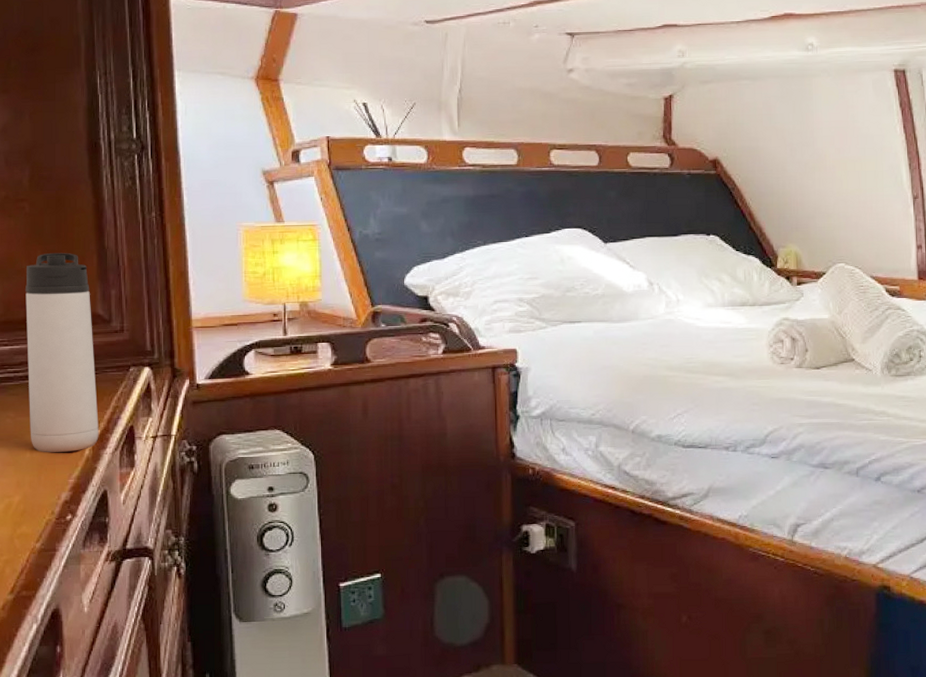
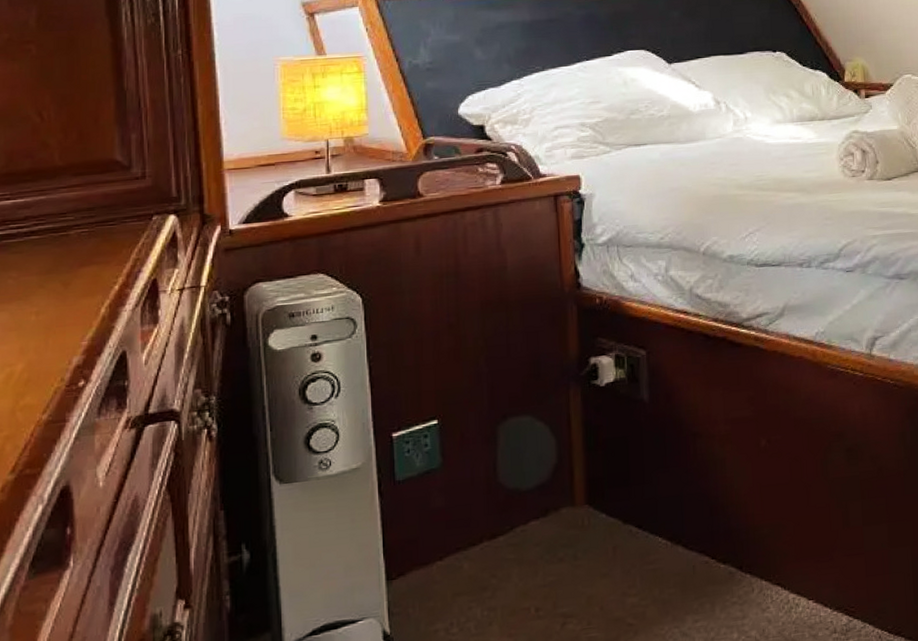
thermos bottle: present [25,252,99,453] -> none [31,96,117,314]

